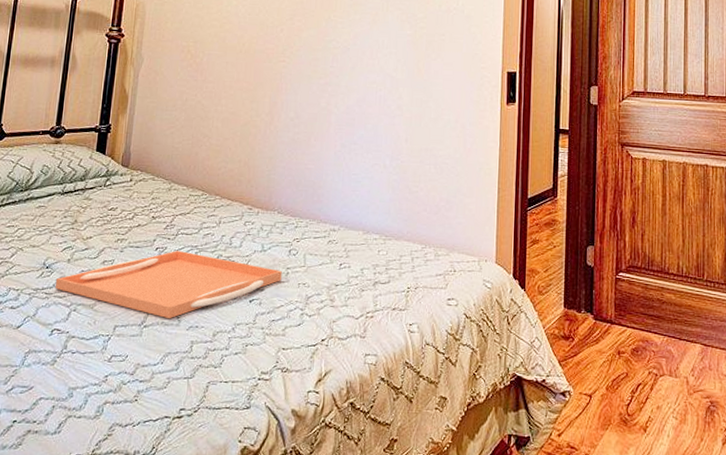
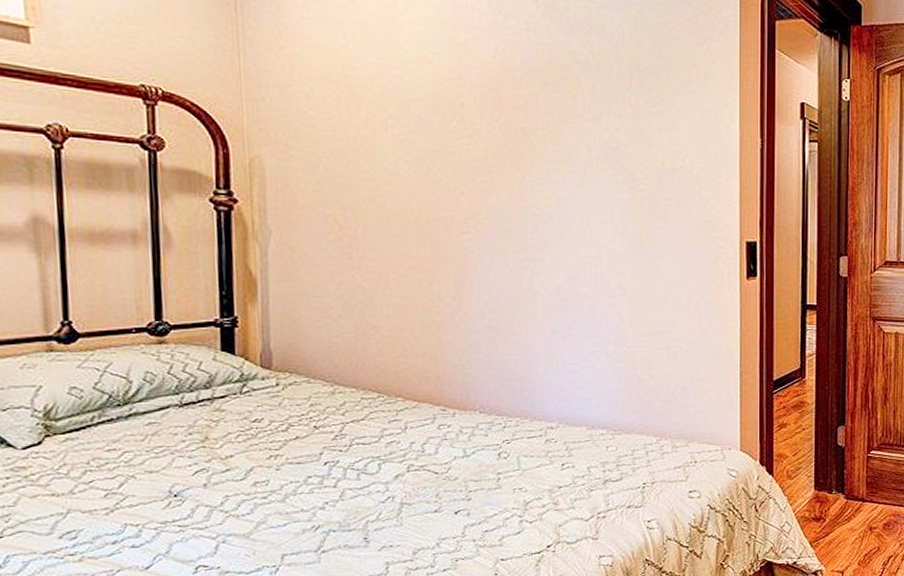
serving tray: present [55,251,282,319] -> none [191,463,492,541]

